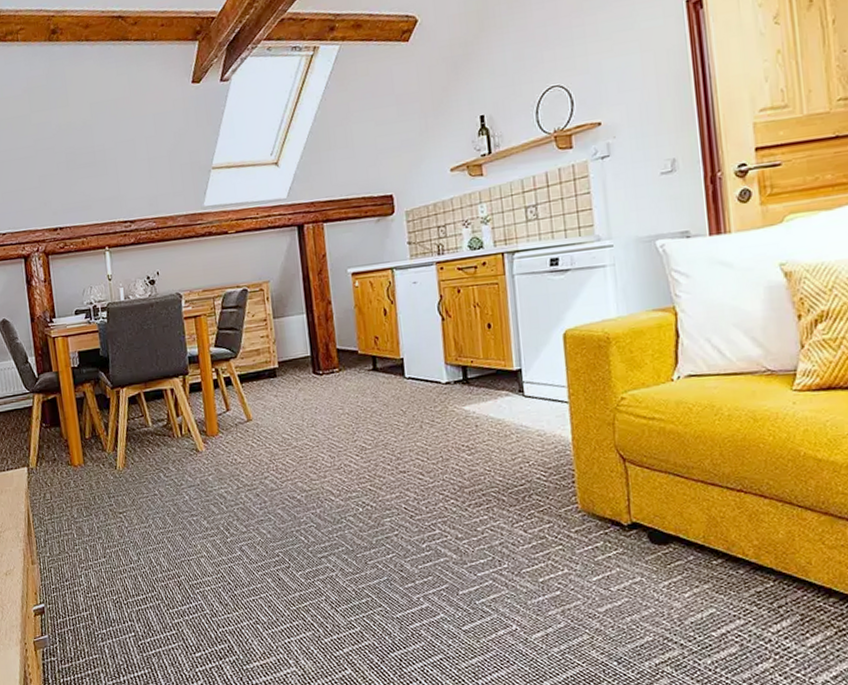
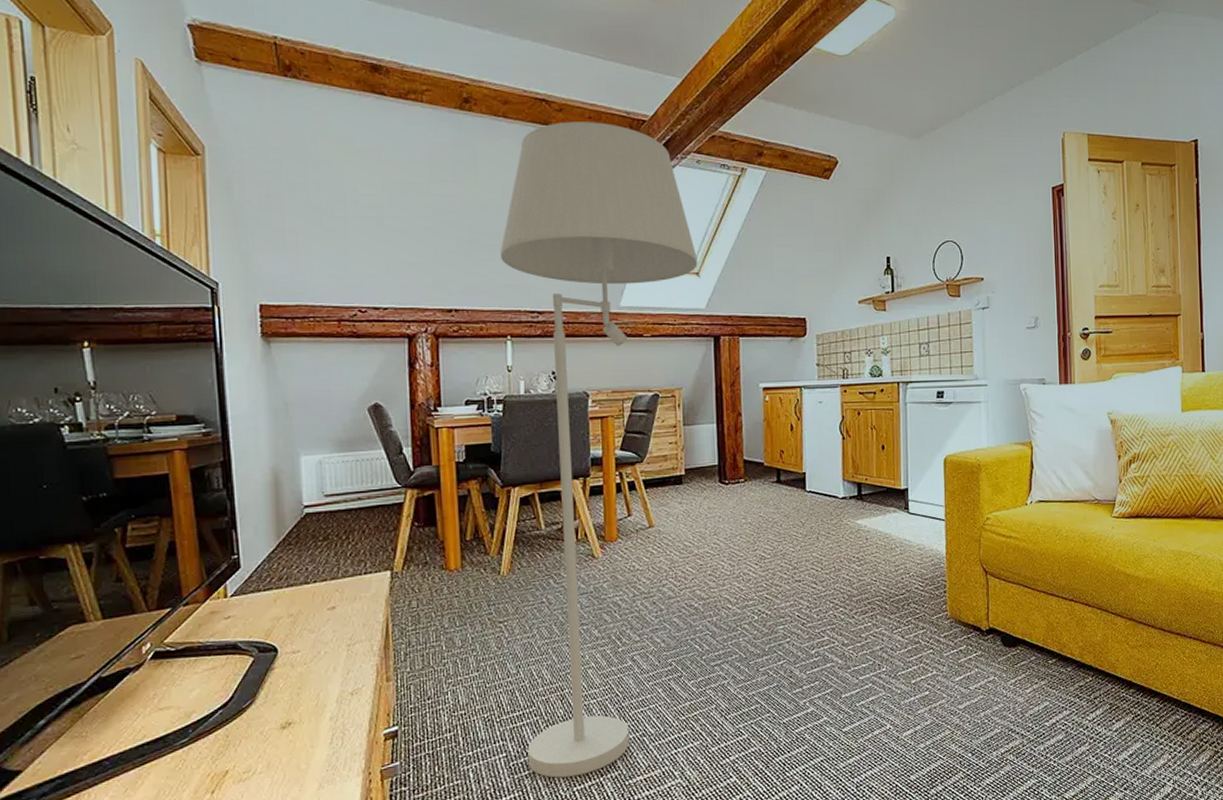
floor lamp: none [93,27,276,659] -> present [500,121,698,778]

